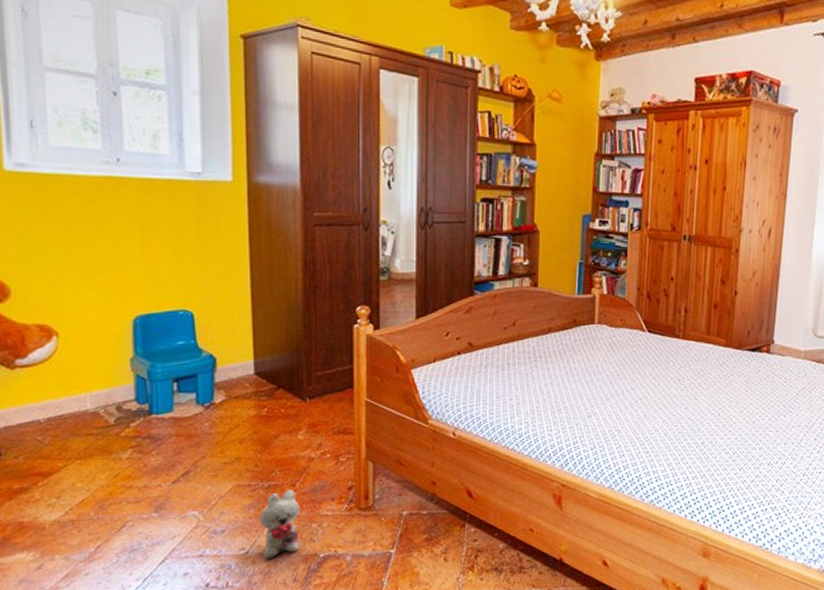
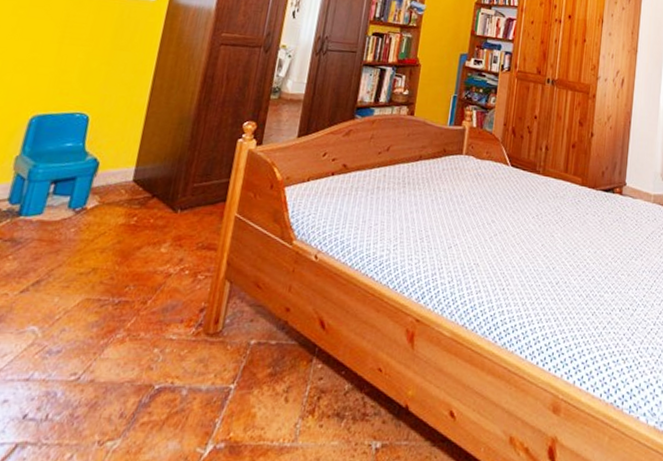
plush toy: present [259,490,300,560] -> none [95,307,146,389]

